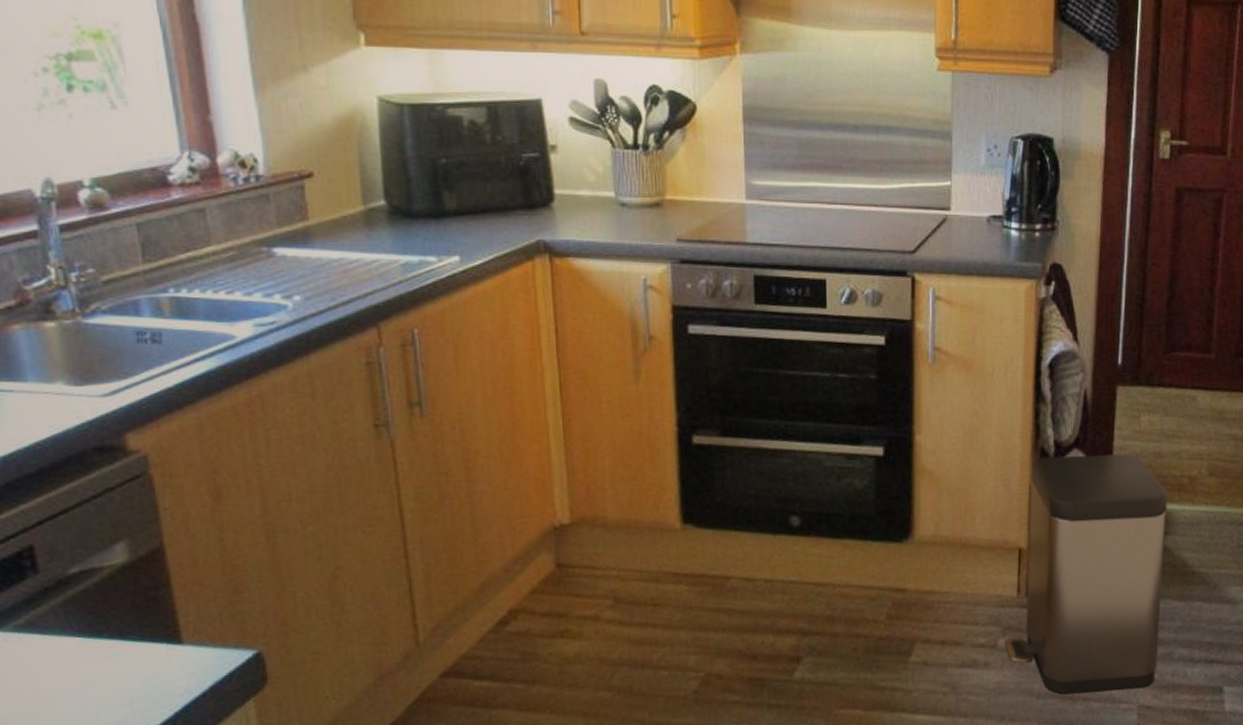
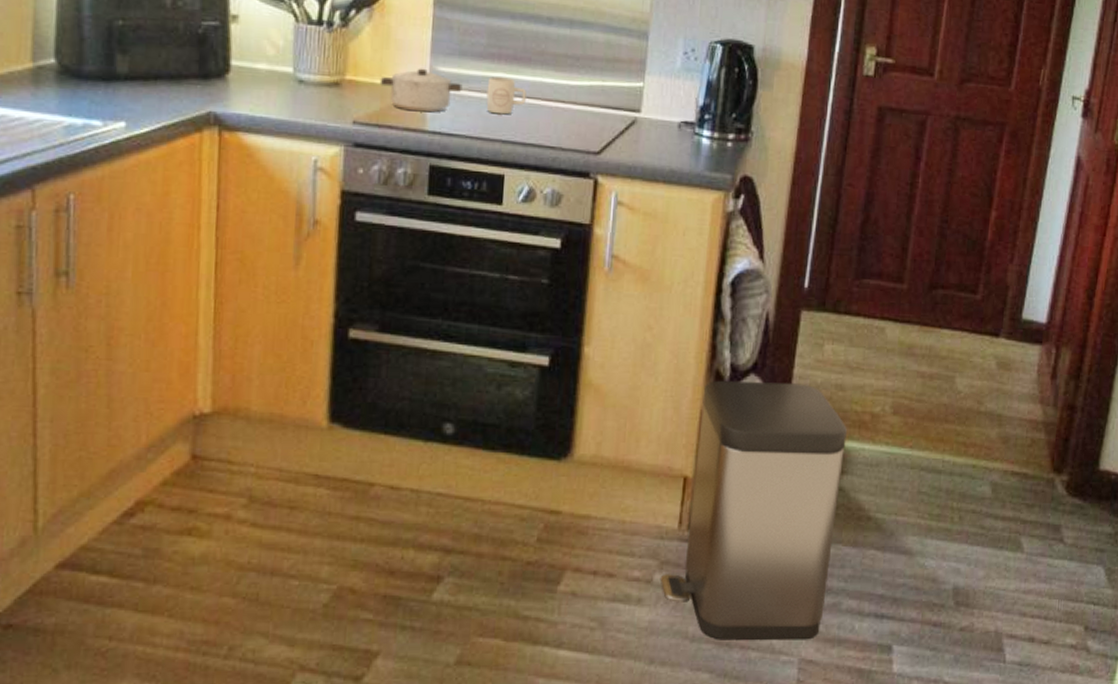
cooking pot: none [698,183,778,225] -> present [379,68,463,113]
mug: none [802,186,840,222] -> present [486,76,527,115]

